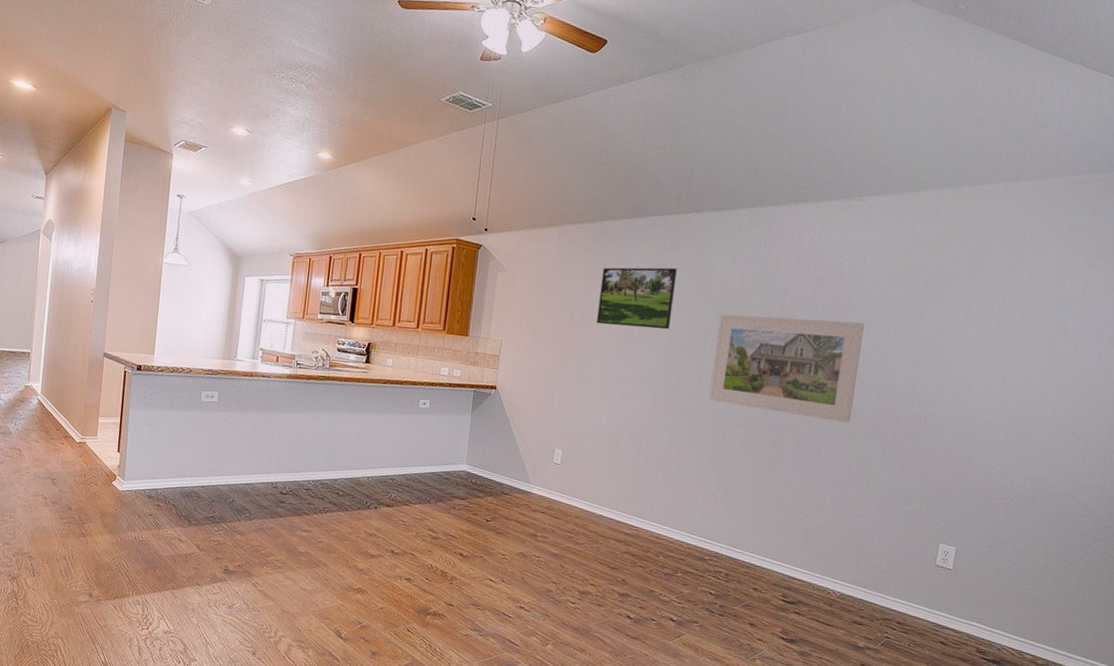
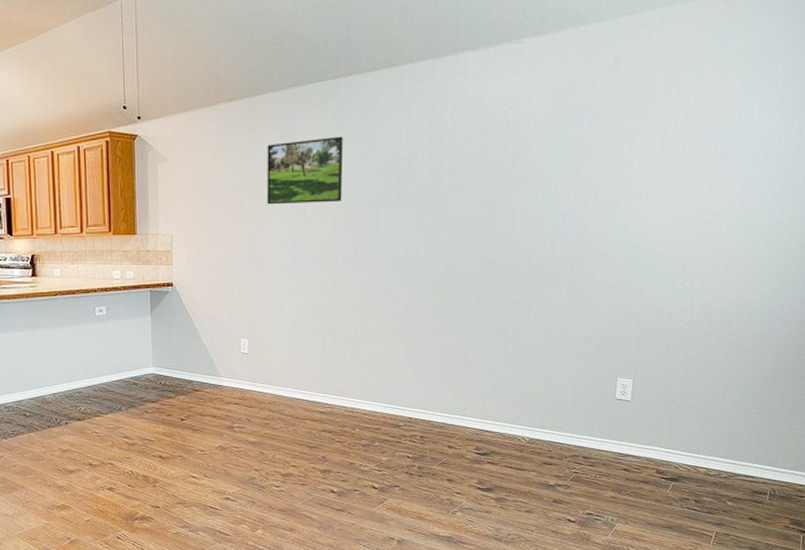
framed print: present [708,314,865,423] -> none [388,170,533,274]

